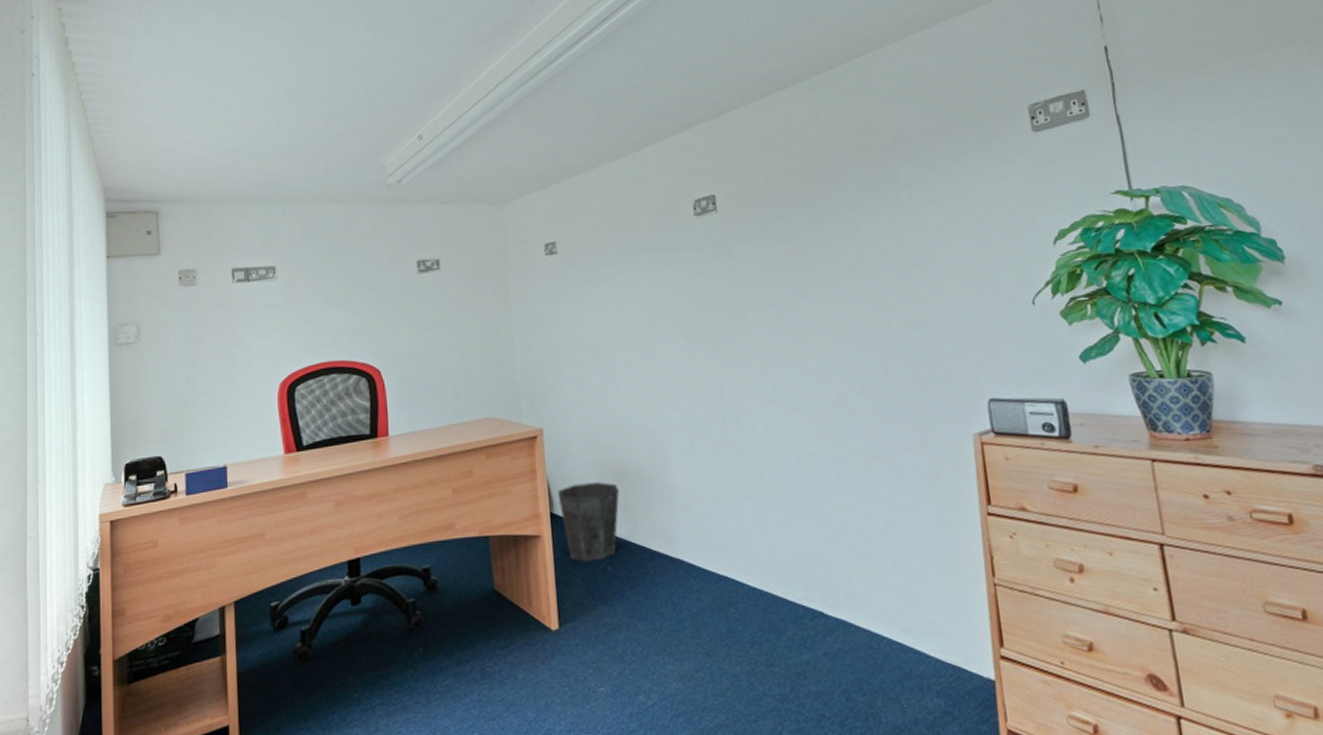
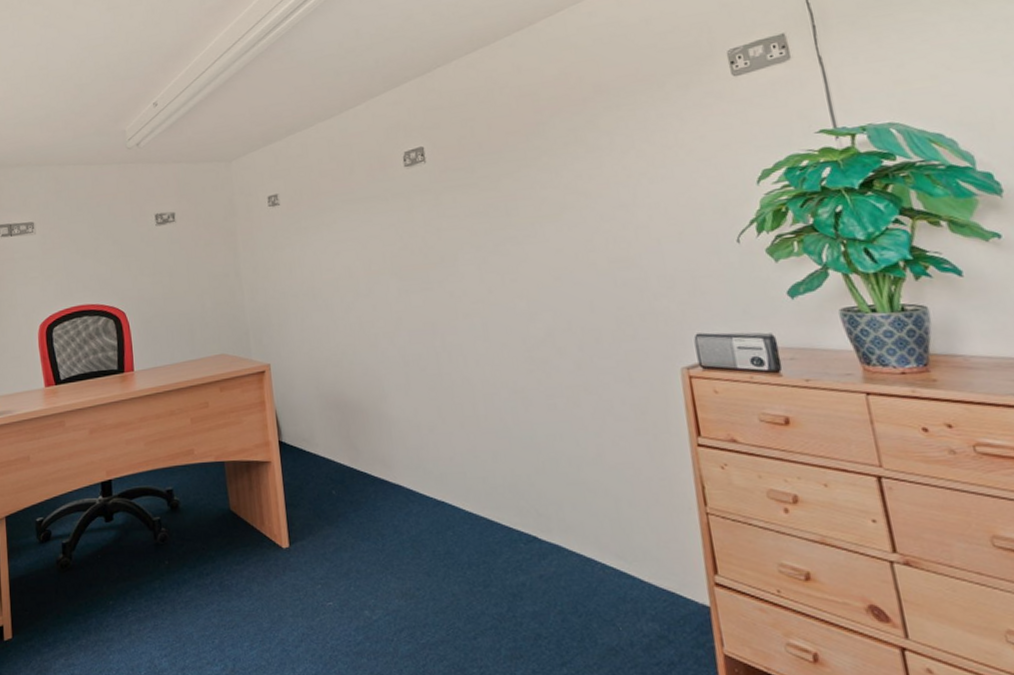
waste bin: present [557,482,619,562] -> none [284,413,342,486]

